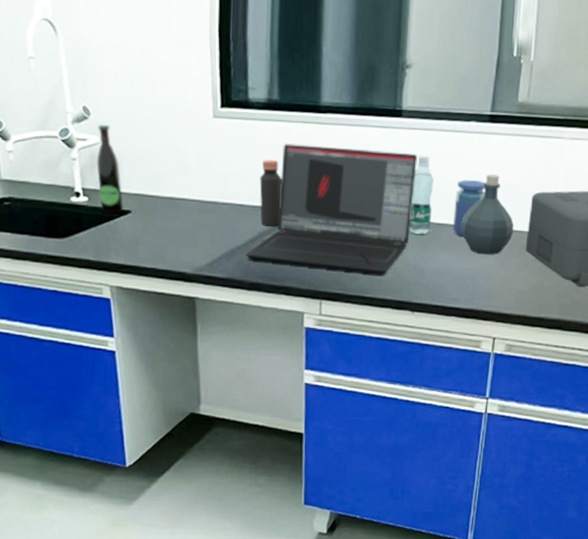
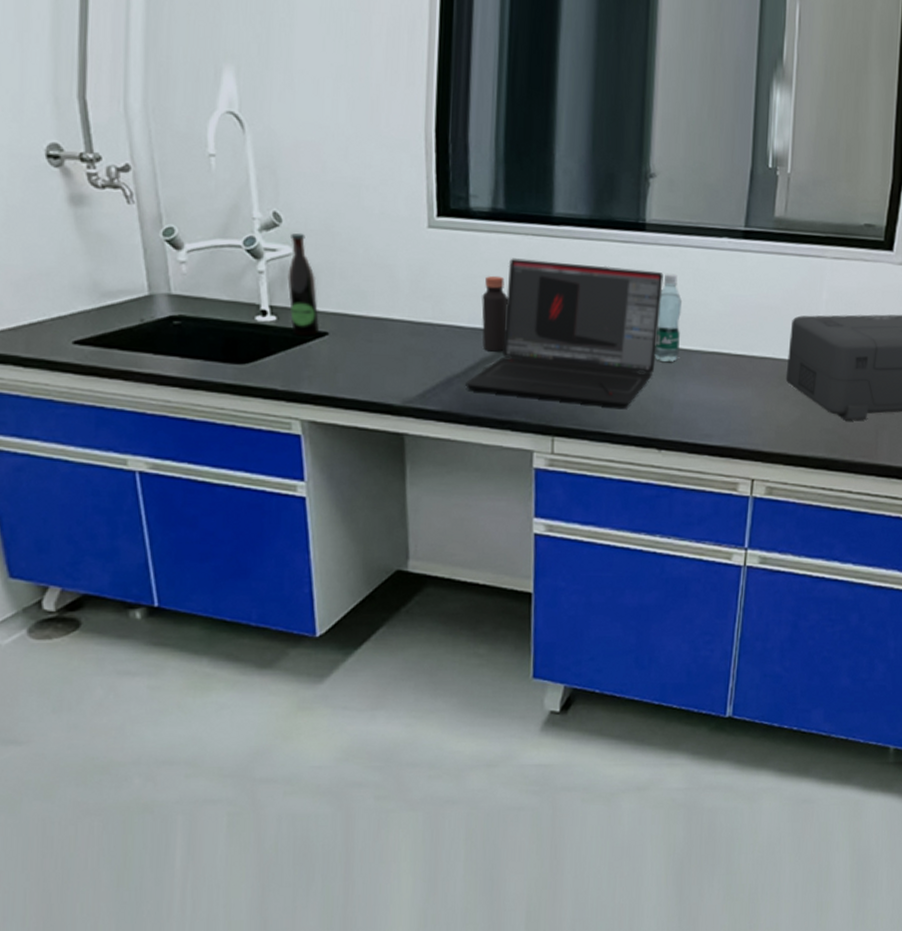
jar: present [453,179,486,236] -> none [704,301,740,365]
flask: present [462,174,514,255] -> none [714,296,773,386]

